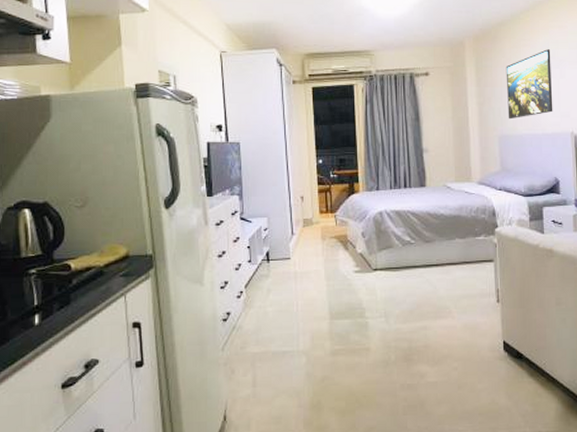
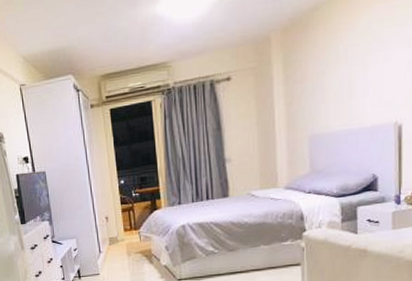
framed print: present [506,49,553,120] -> none [318,30,374,117]

